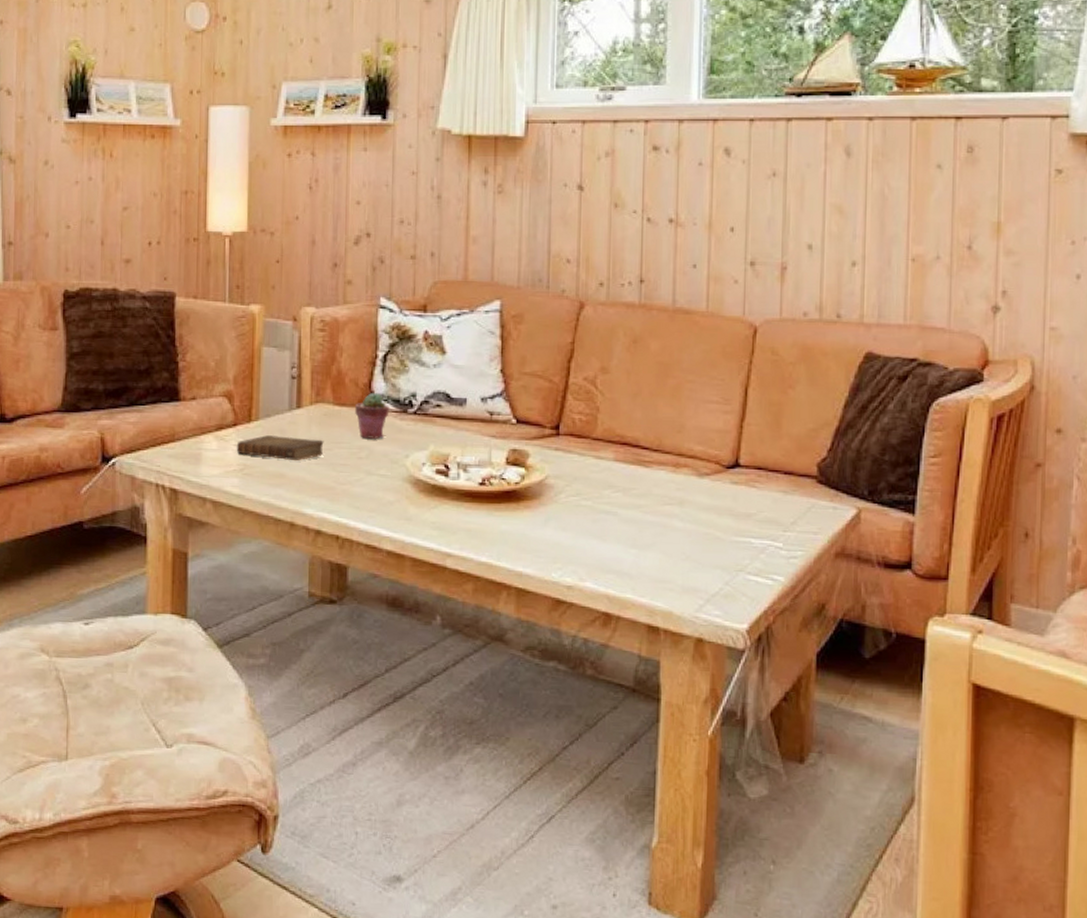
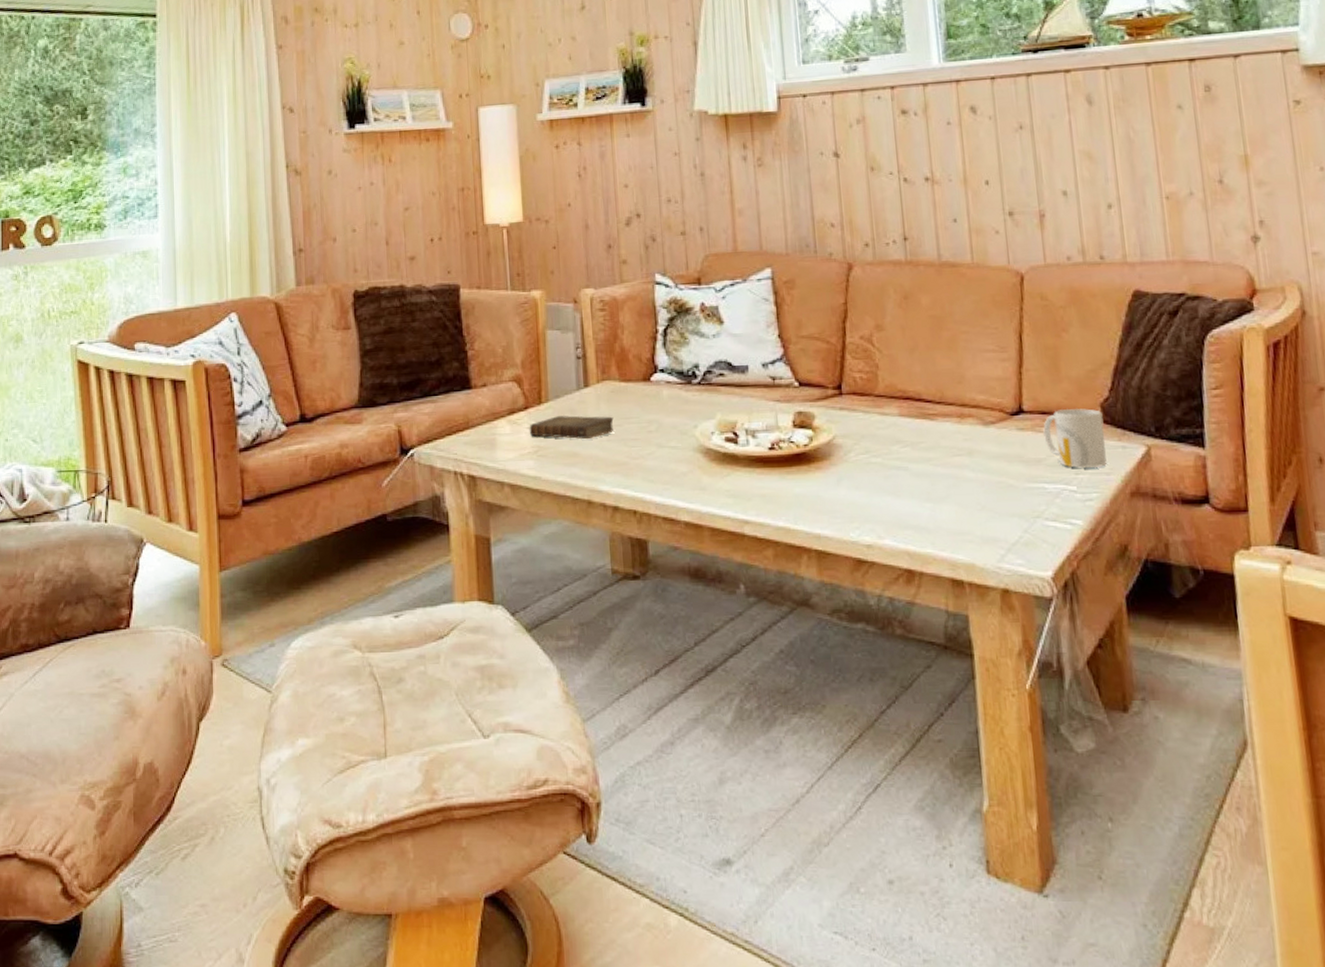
potted succulent: present [355,393,390,439] -> none [641,367,674,412]
mug: none [757,465,818,527] -> present [1043,408,1107,469]

